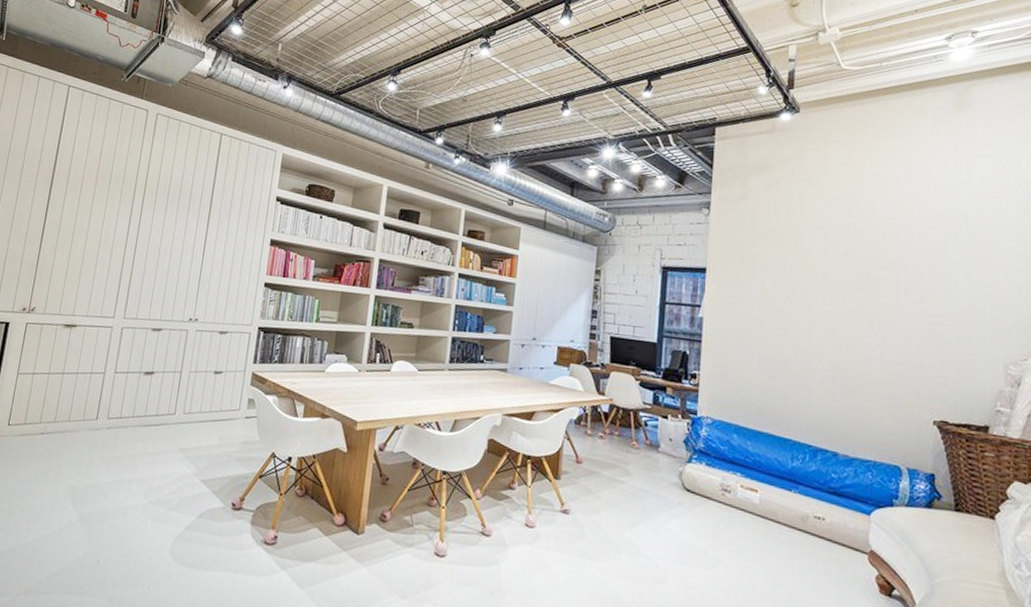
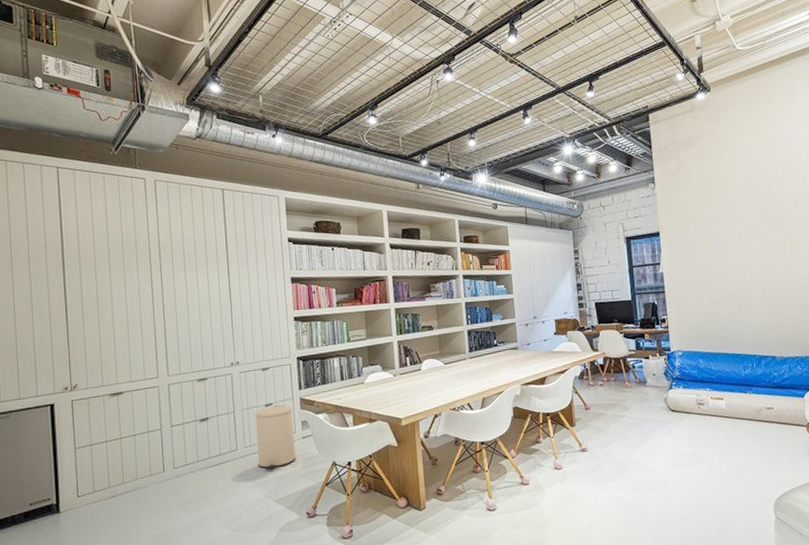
pedal bin: none [193,375,242,445] -> present [255,405,296,471]

